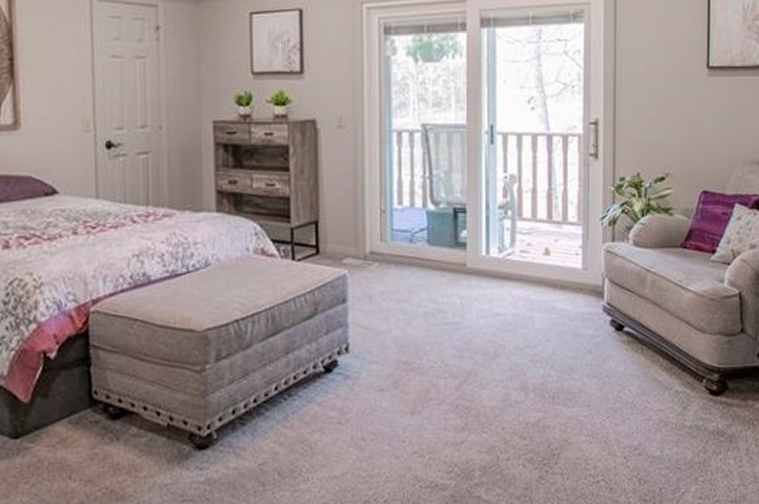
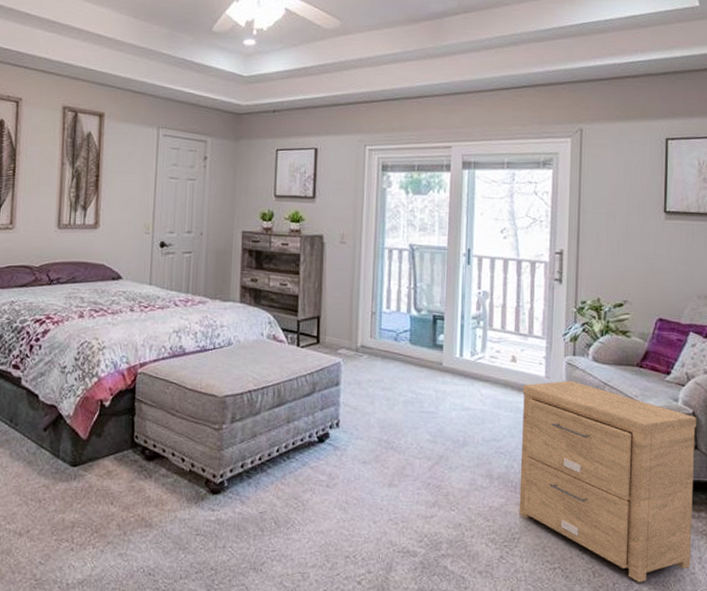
side table: none [558,270,743,484] -> present [519,380,697,582]

